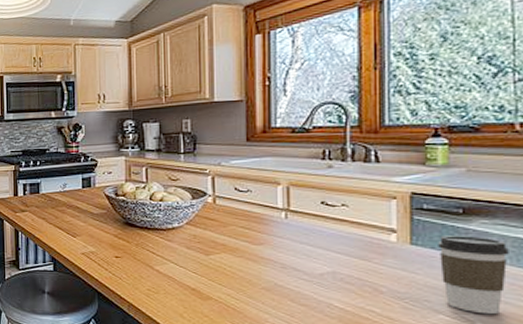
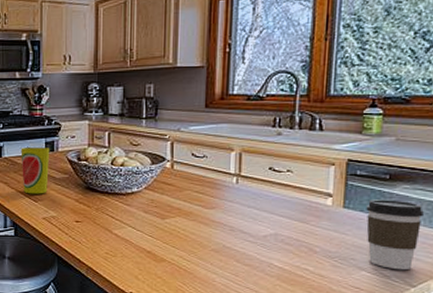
cup: none [58,183,87,230] -> present [21,147,50,194]

